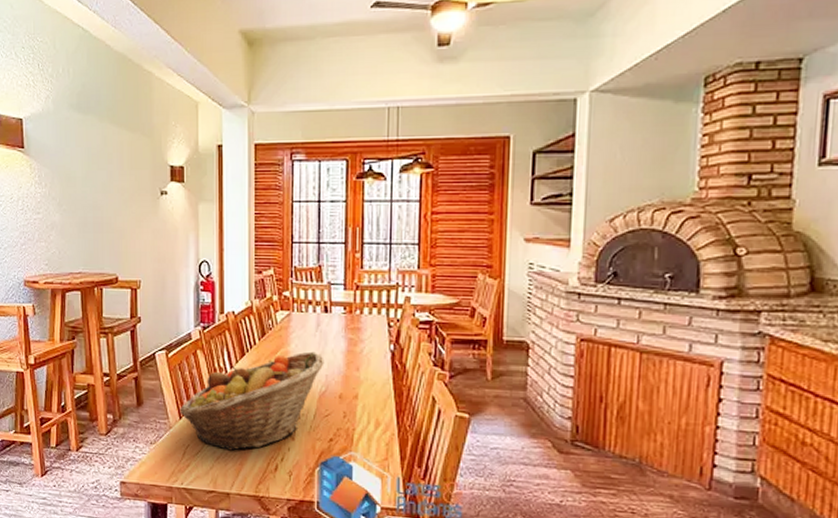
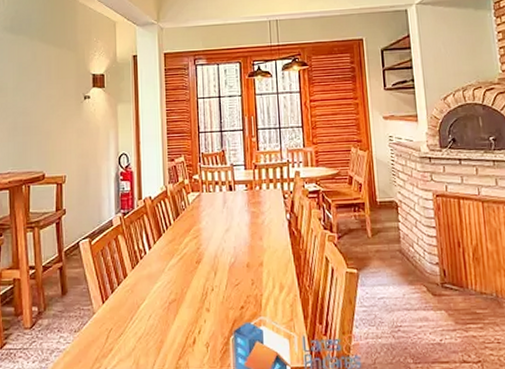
fruit basket: present [179,351,324,451] -> none [102,226,232,329]

